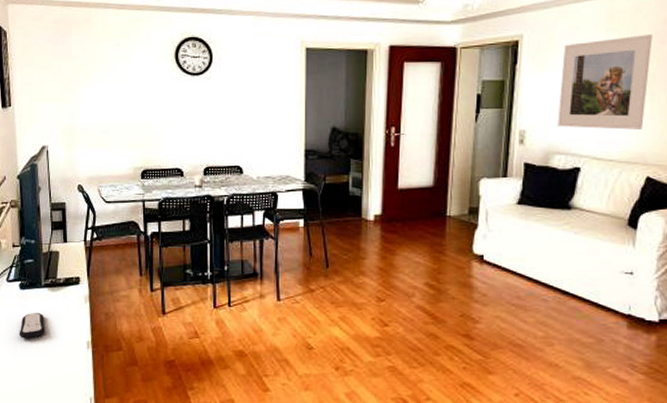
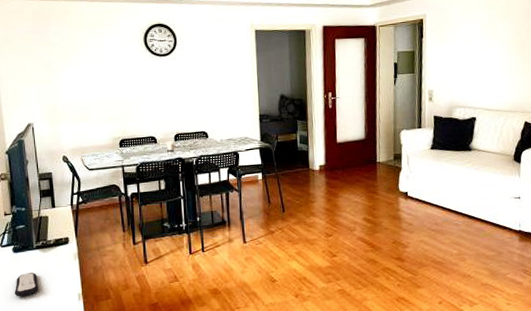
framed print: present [557,34,653,130] -> none [456,11,522,86]

